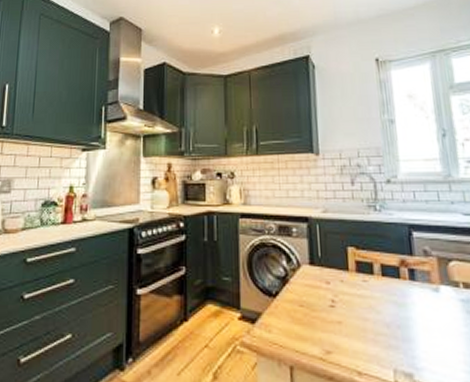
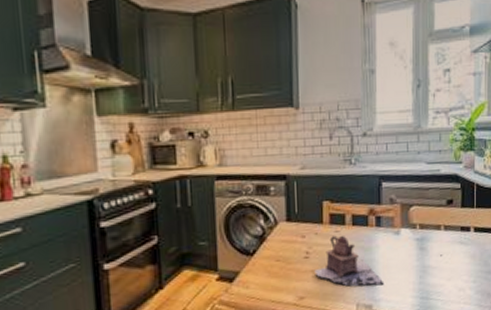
teapot: none [341,285,425,351] -> present [314,235,383,286]

